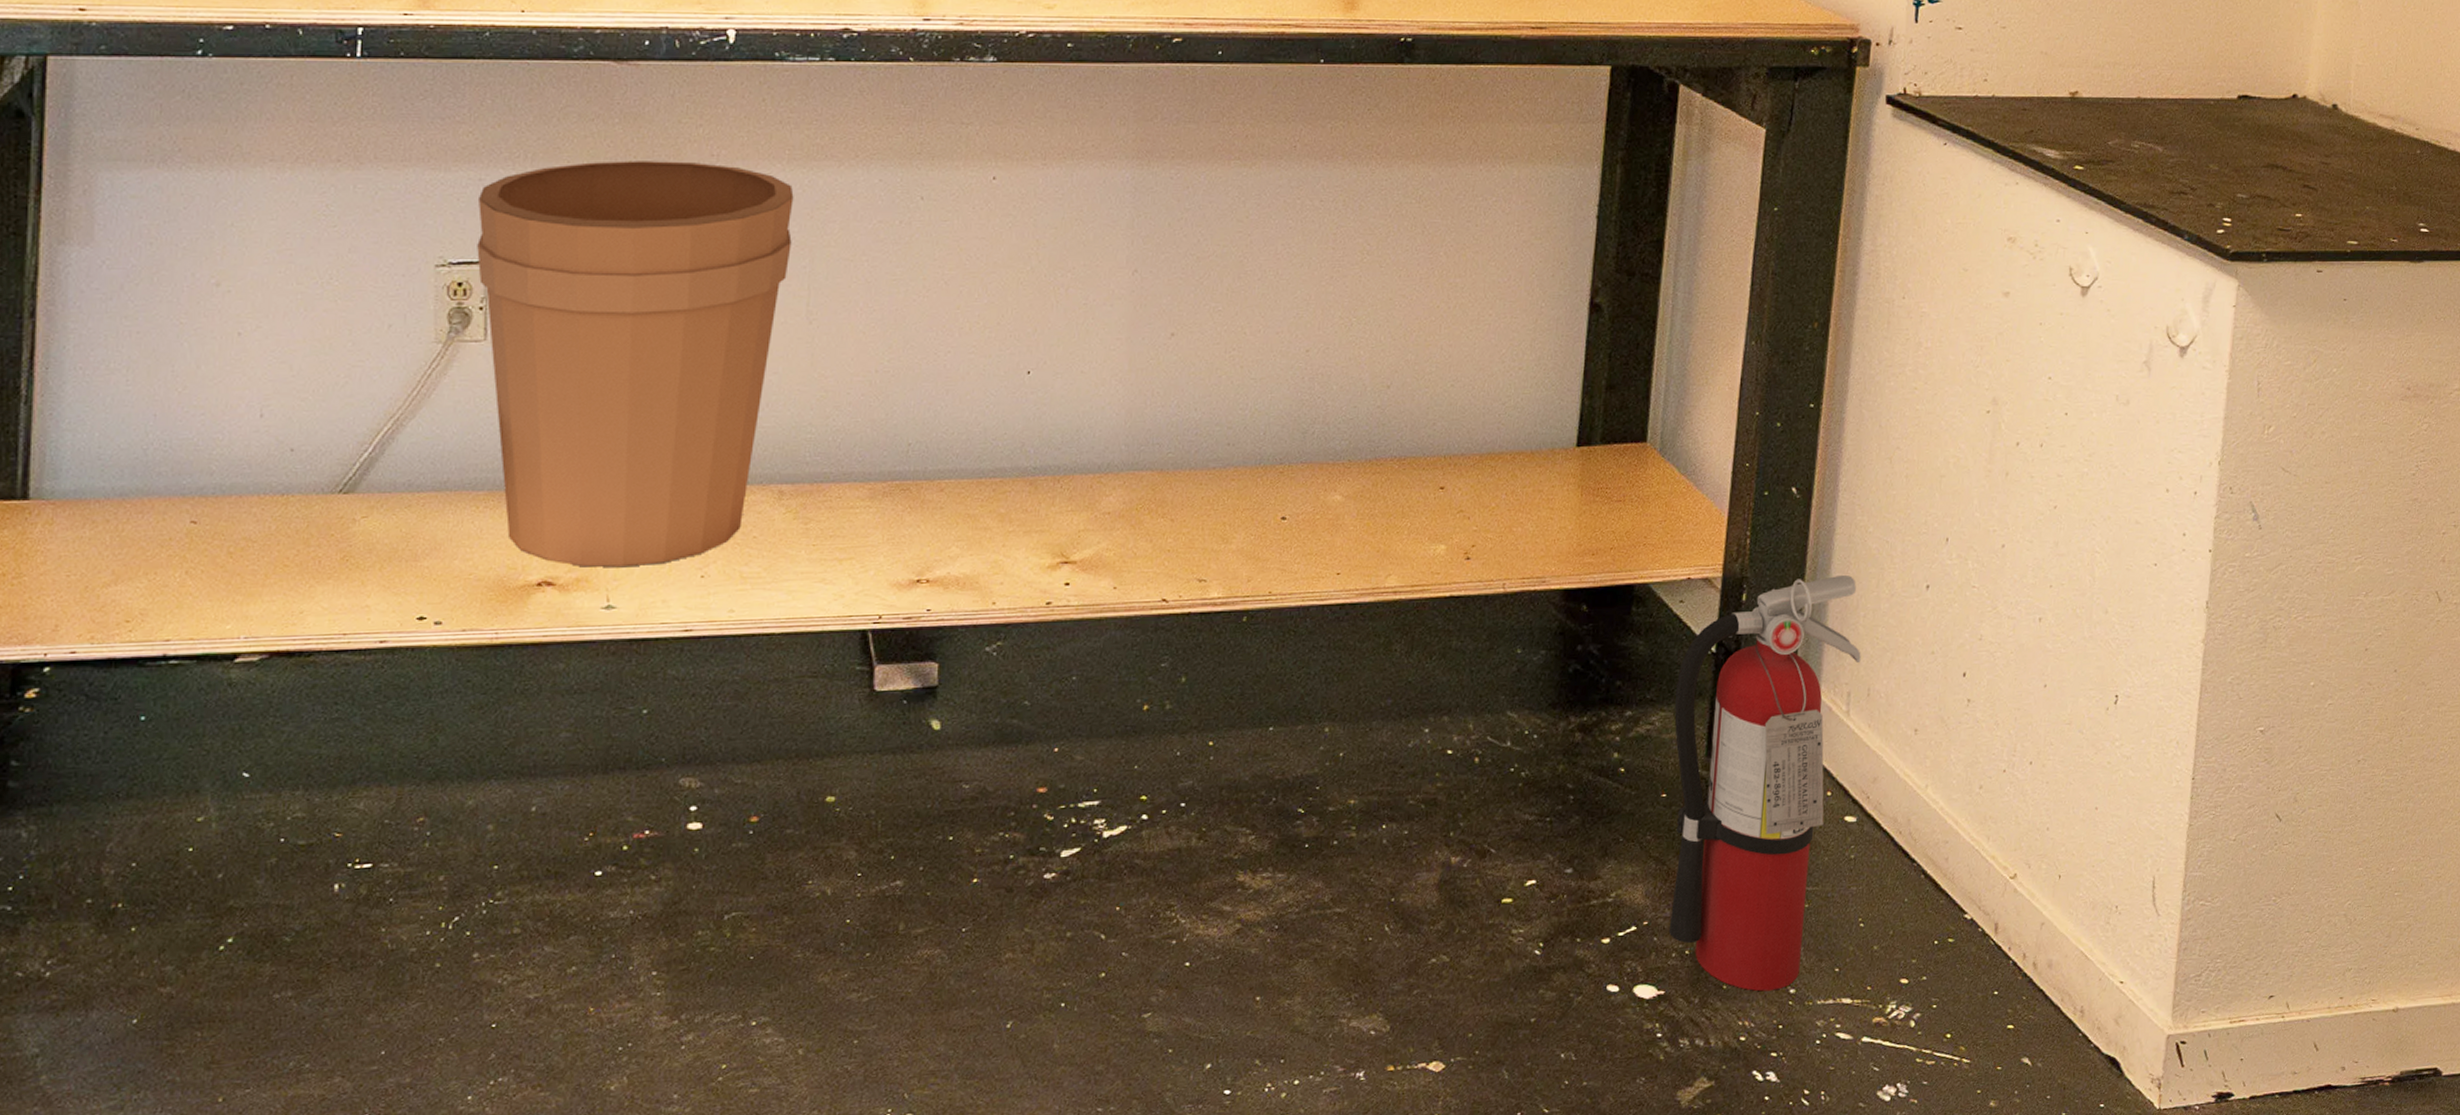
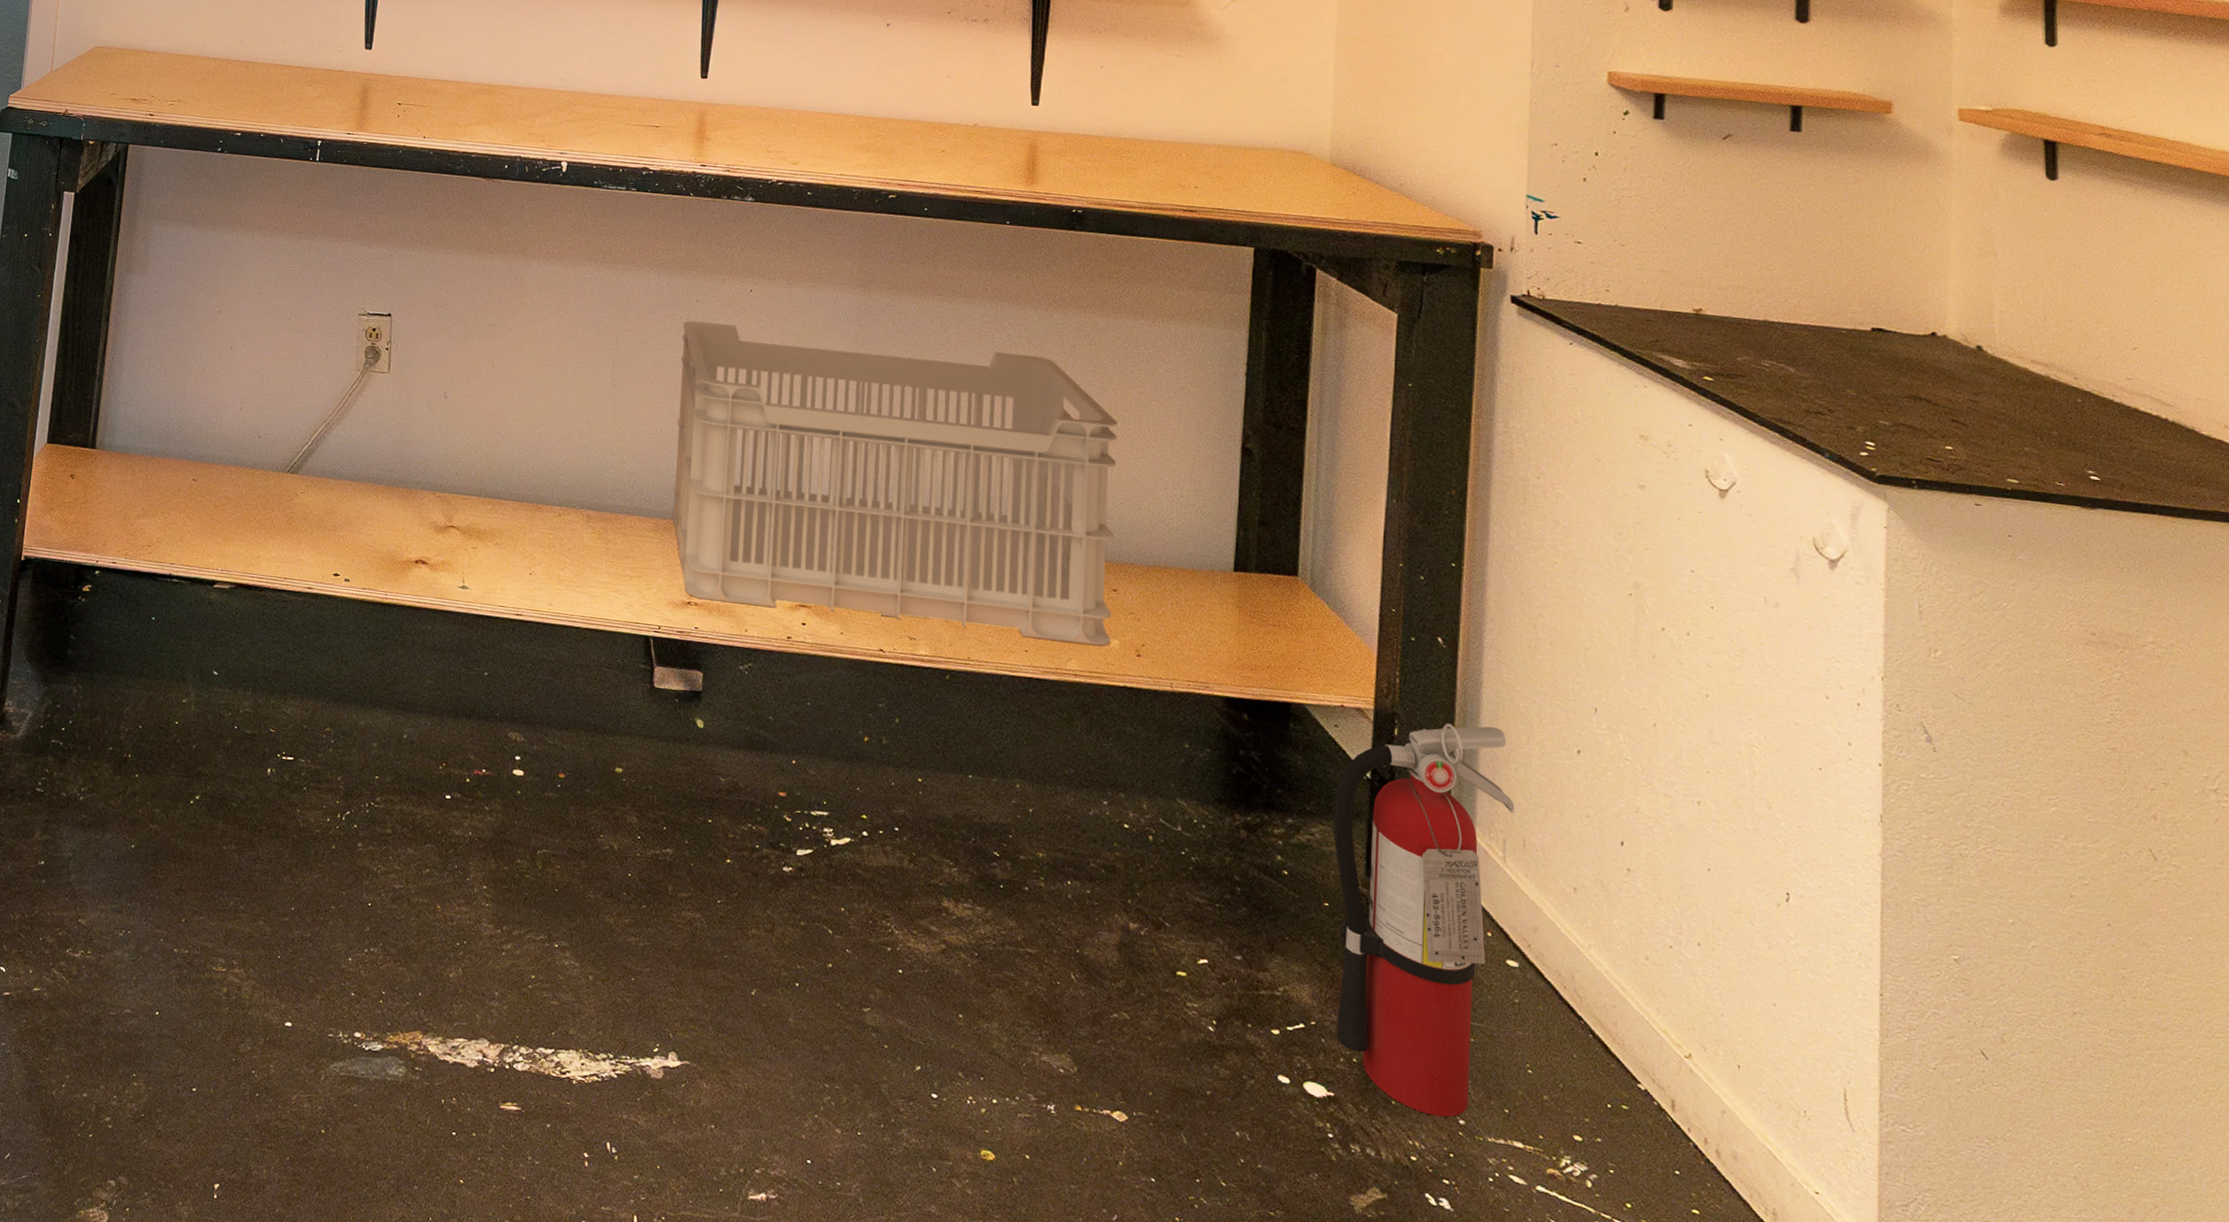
bucket: present [477,161,794,568] -> none [386,250,605,560]
plastic crate: none [892,222,1449,574] -> present [671,320,1118,646]

